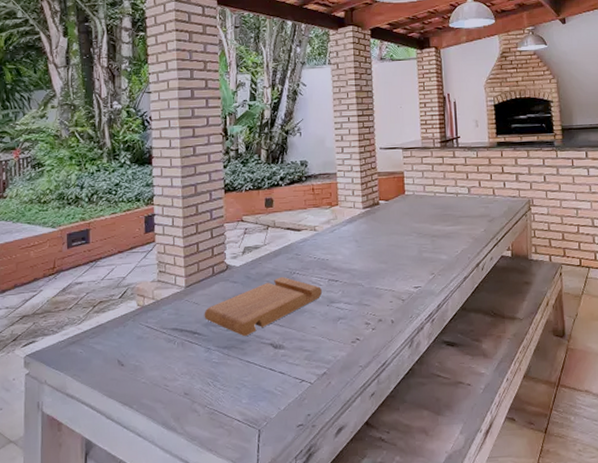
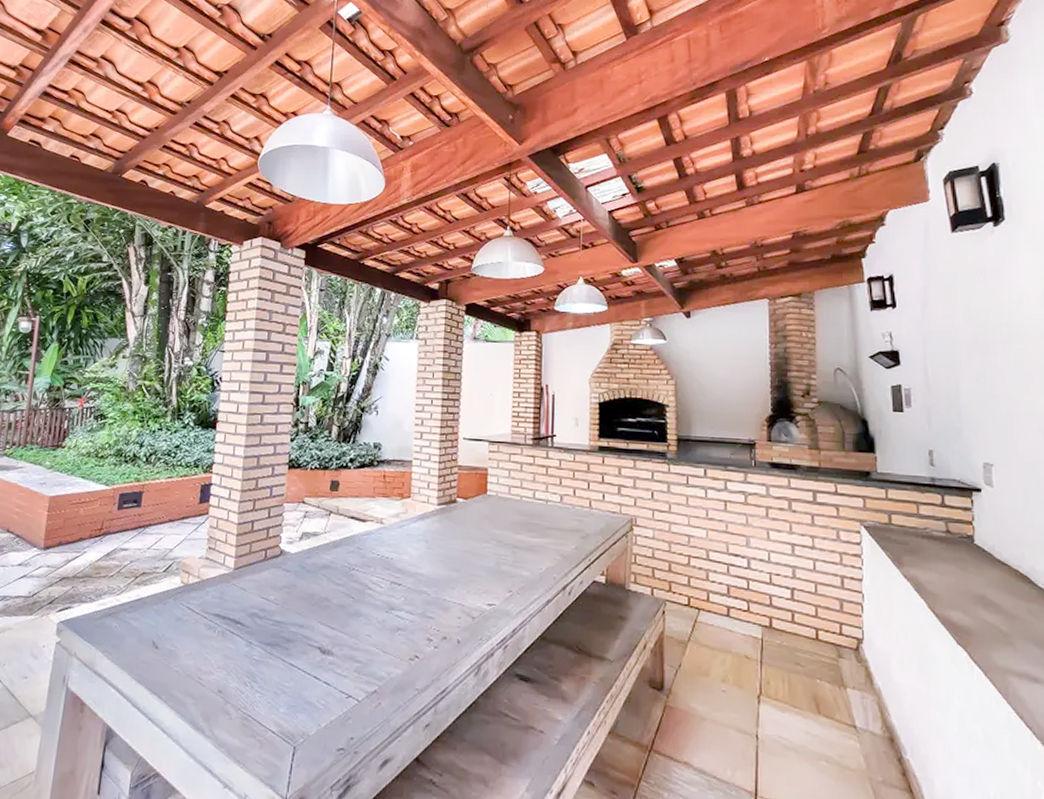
cutting board: present [204,276,322,337] -> none [250,571,382,635]

